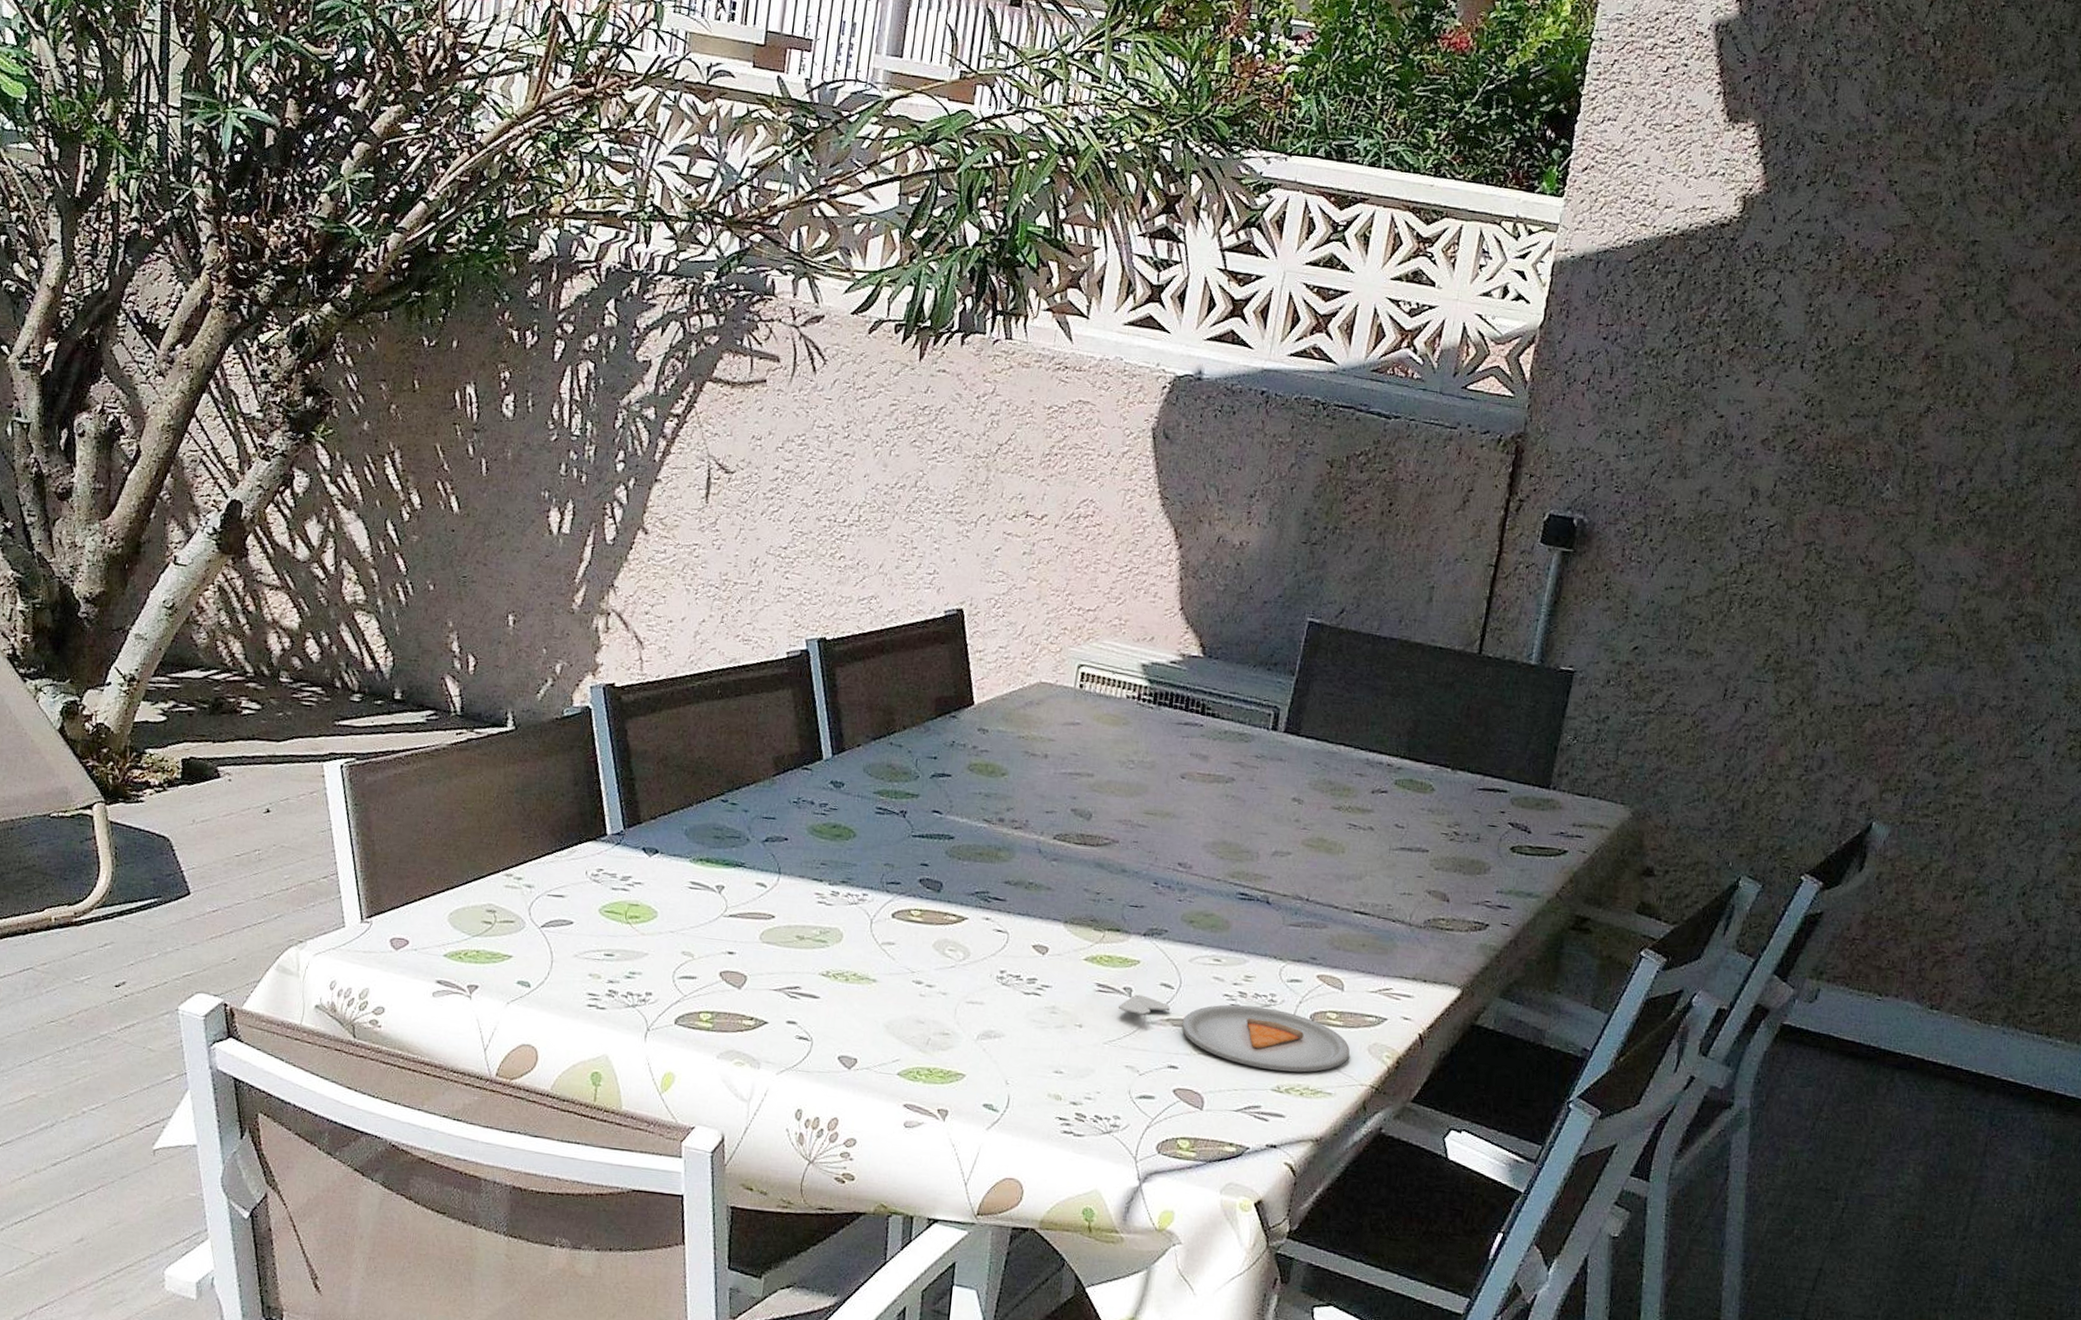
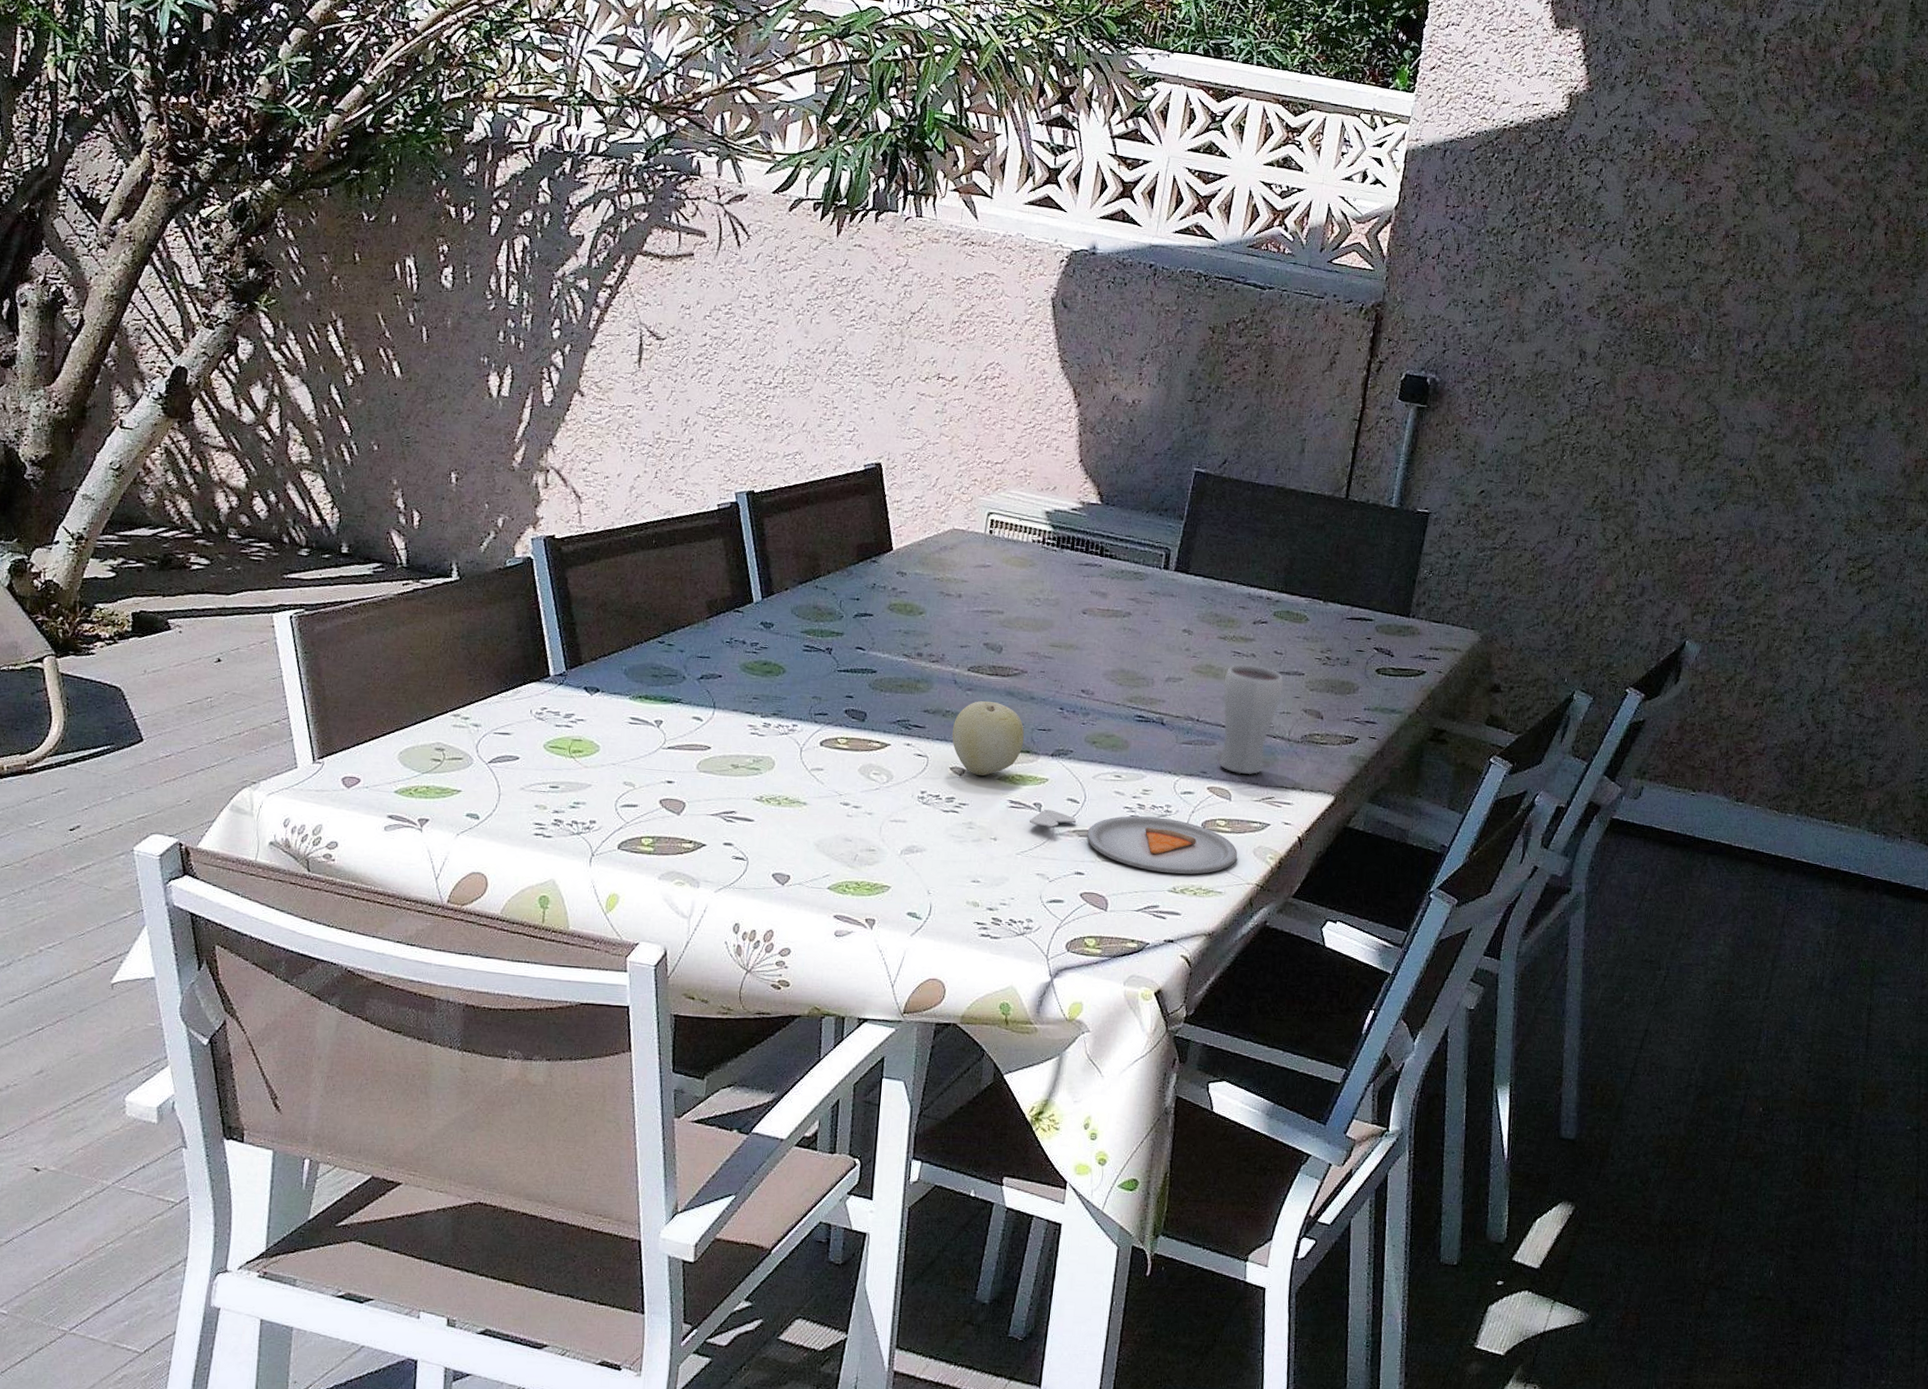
fruit: none [1035,872,1115,955] -> present [952,700,1025,776]
drinking glass: none [1331,838,1406,963] -> present [1219,664,1284,775]

